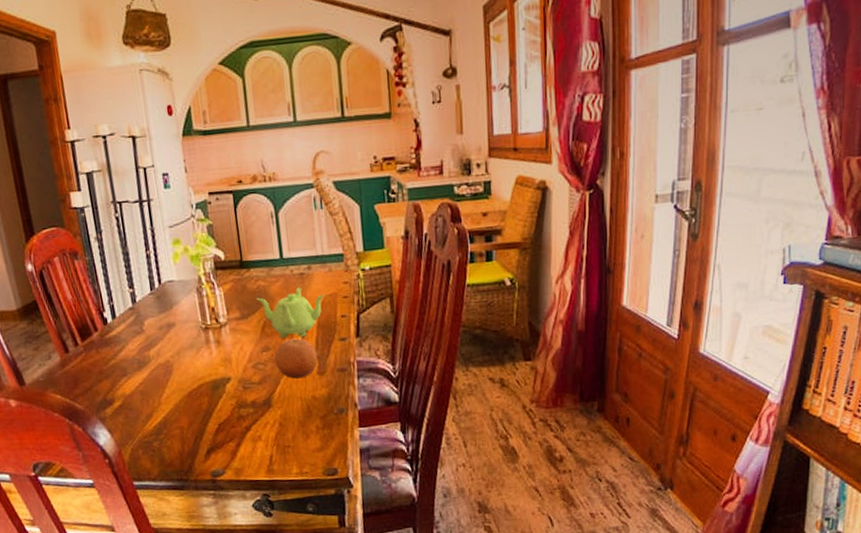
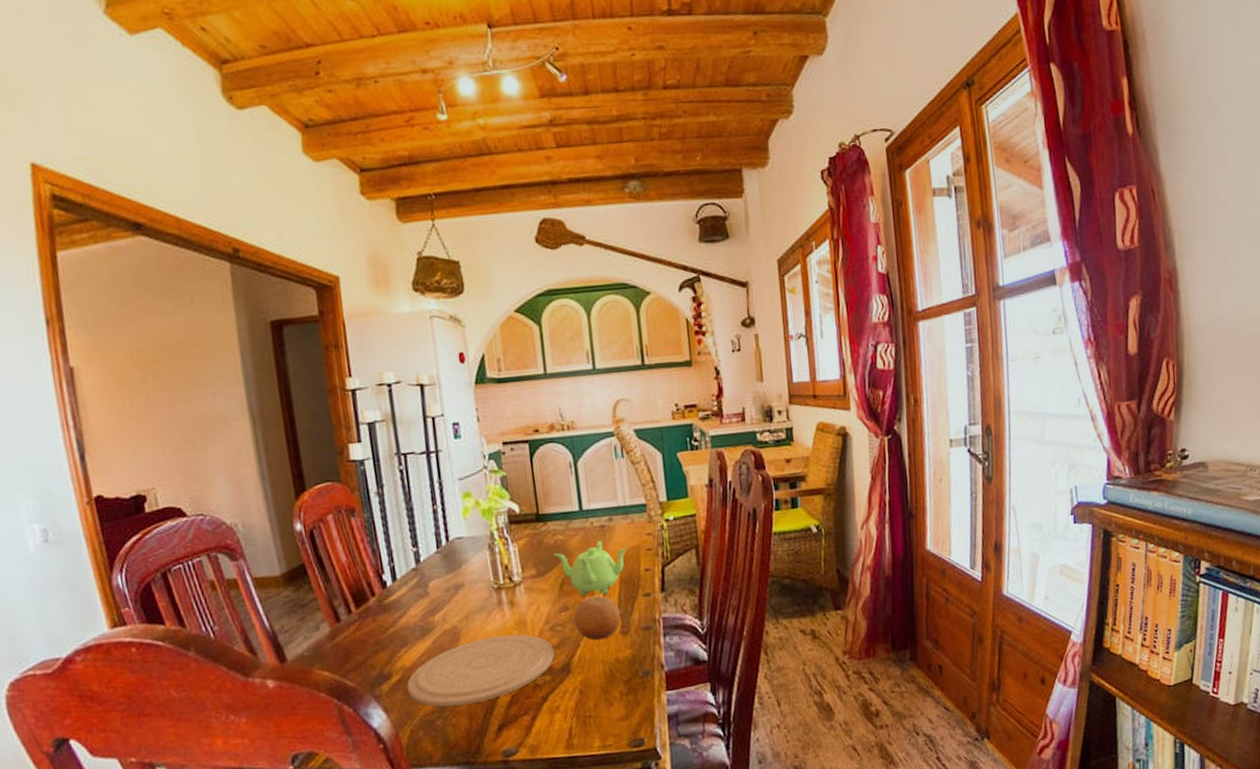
plate: none [127,370,257,431] -> present [407,634,555,707]

